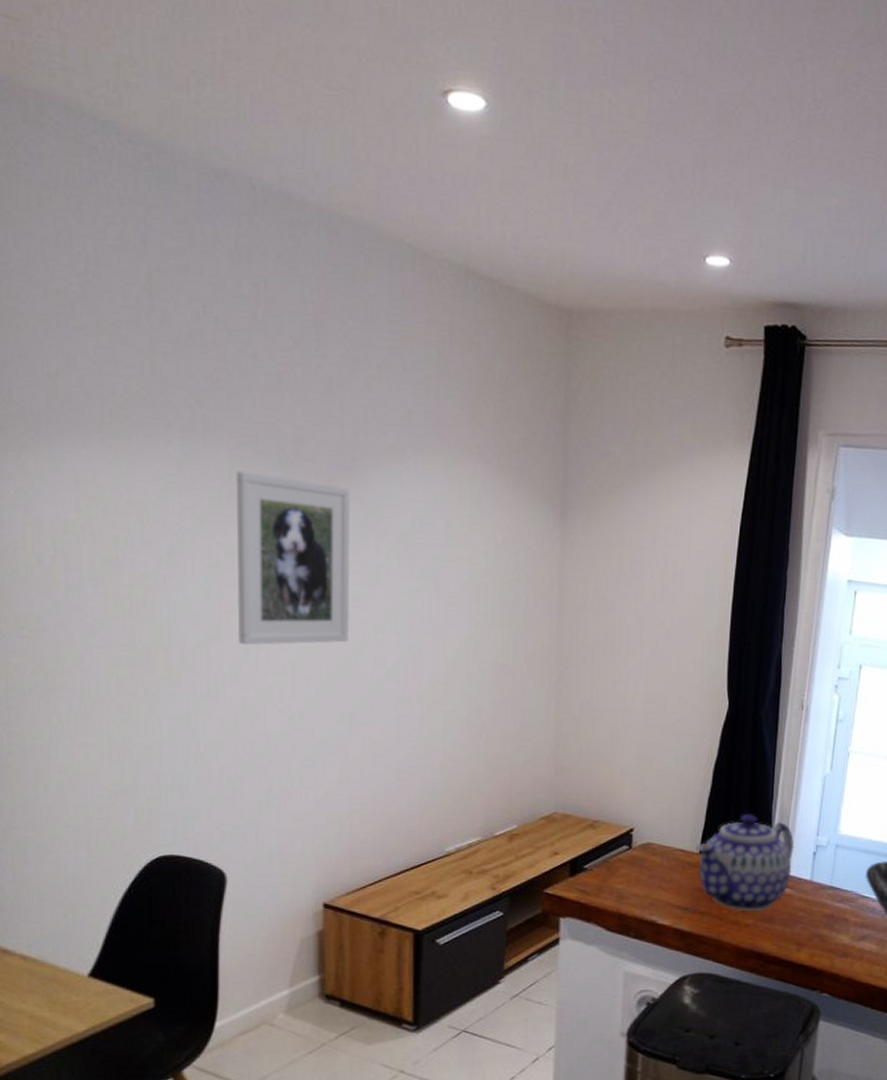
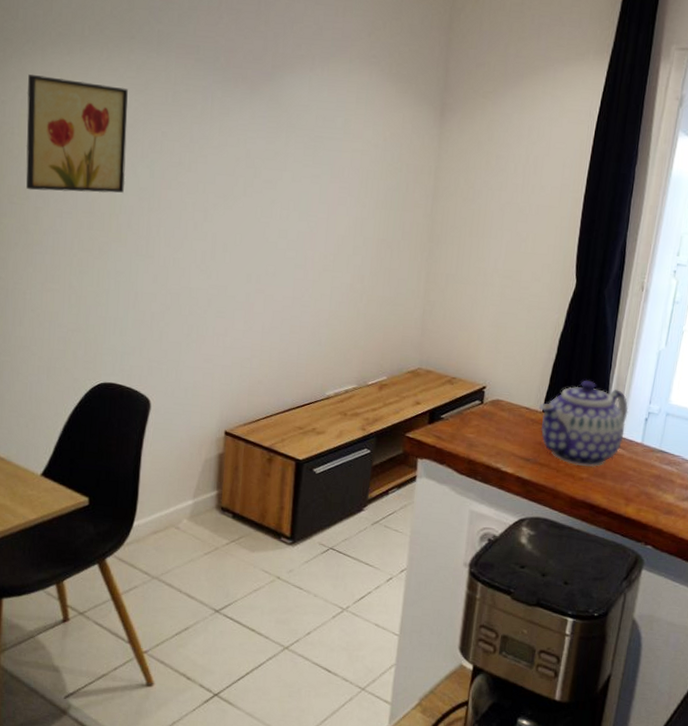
wall art: none [32,473,173,621] -> present [26,75,128,193]
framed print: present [235,471,351,645] -> none [172,75,269,217]

